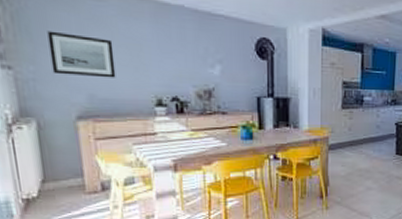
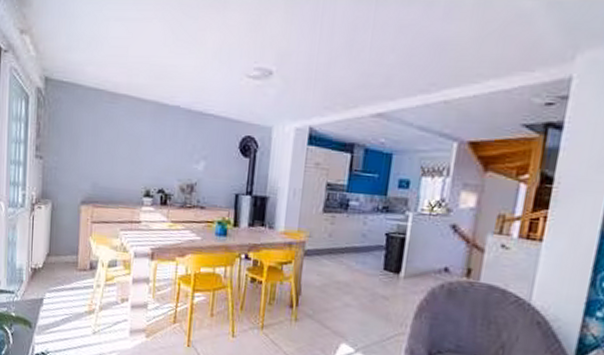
wall art: present [47,31,116,78] -> none [70,128,118,170]

